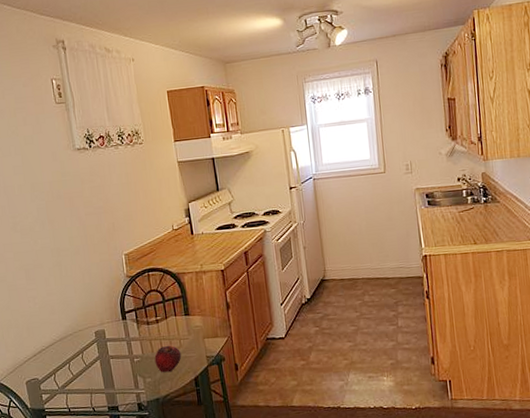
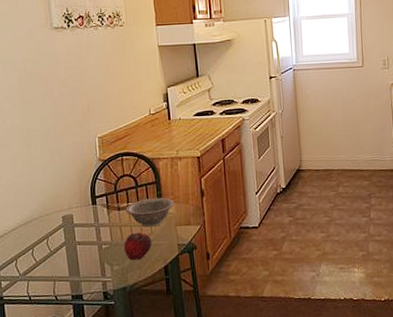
decorative bowl: none [154,311,201,341] -> present [125,197,175,228]

